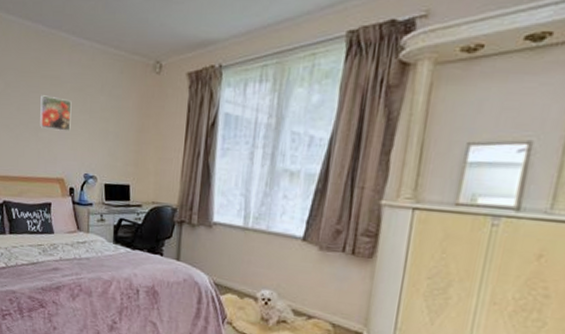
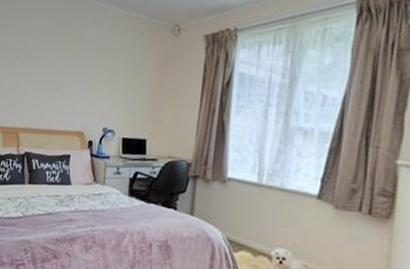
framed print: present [40,95,72,131] -> none [64,54,95,88]

